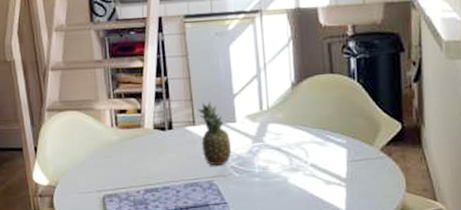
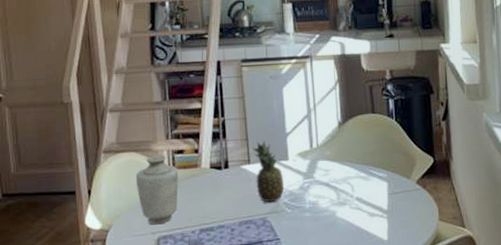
vase: none [79,114,122,183] -> present [135,154,178,225]

